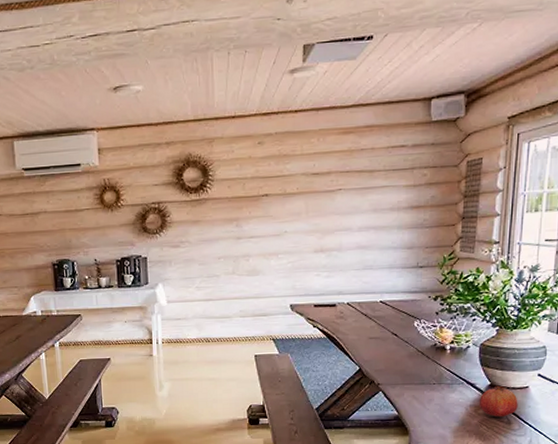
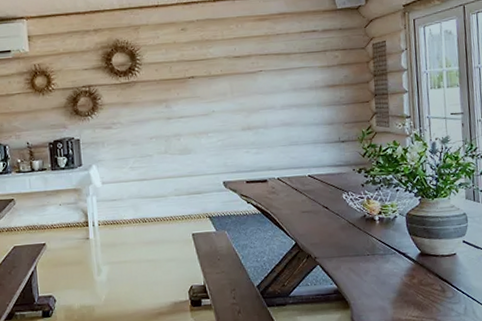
fruit: present [478,385,518,418] -> none [412,254,449,286]

